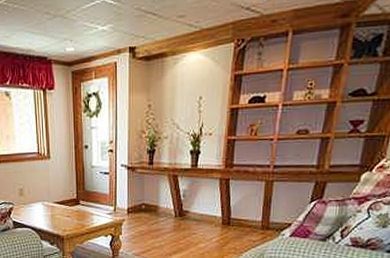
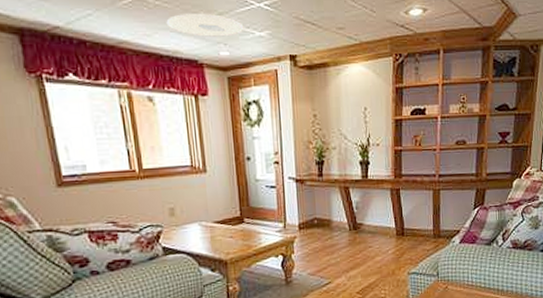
ceiling light: none [22,12,88,35] -> present [166,12,244,37]

